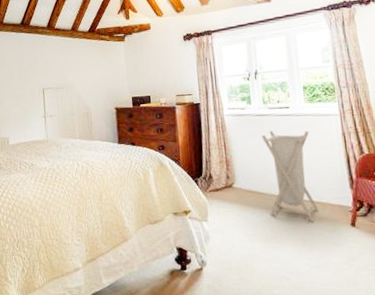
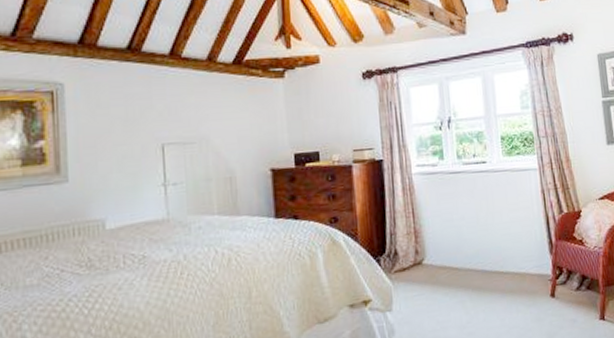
laundry hamper: present [262,130,319,222] -> none [456,189,518,298]

